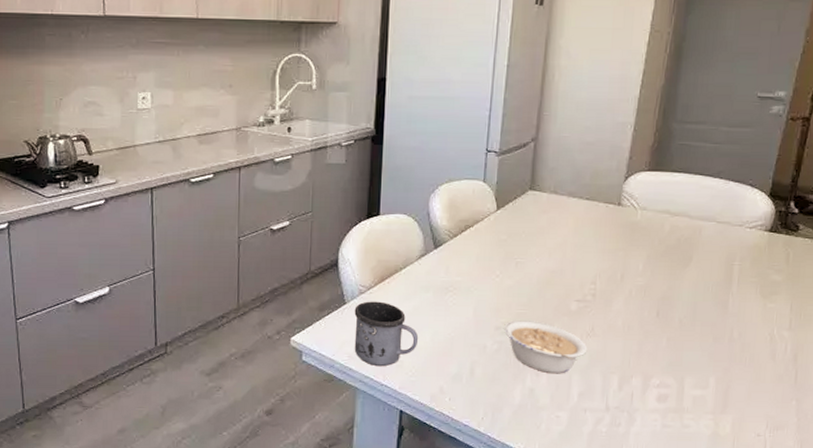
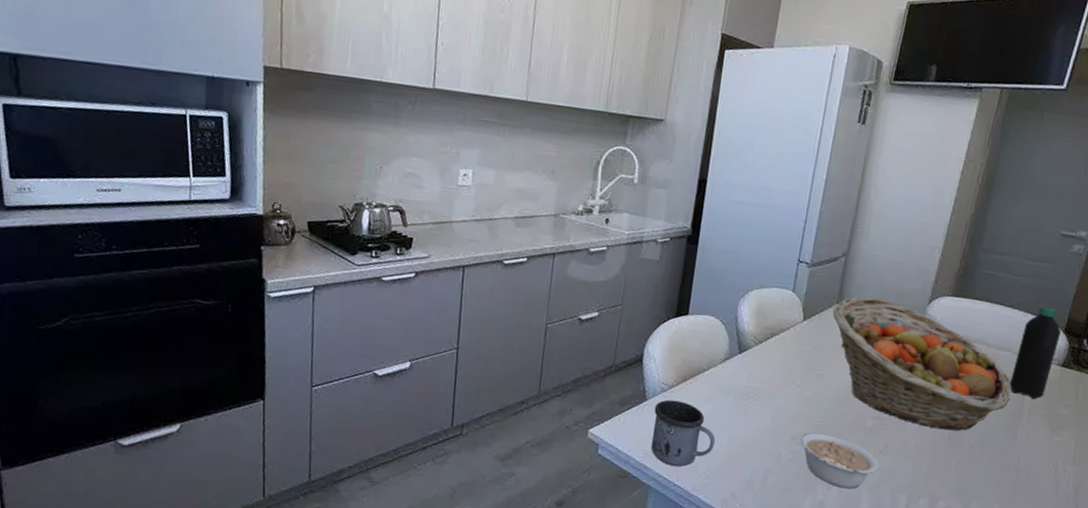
fruit basket: none [526,180,719,307] -> present [832,296,1012,431]
water bottle: none [716,172,766,268] -> present [1010,306,1062,400]

